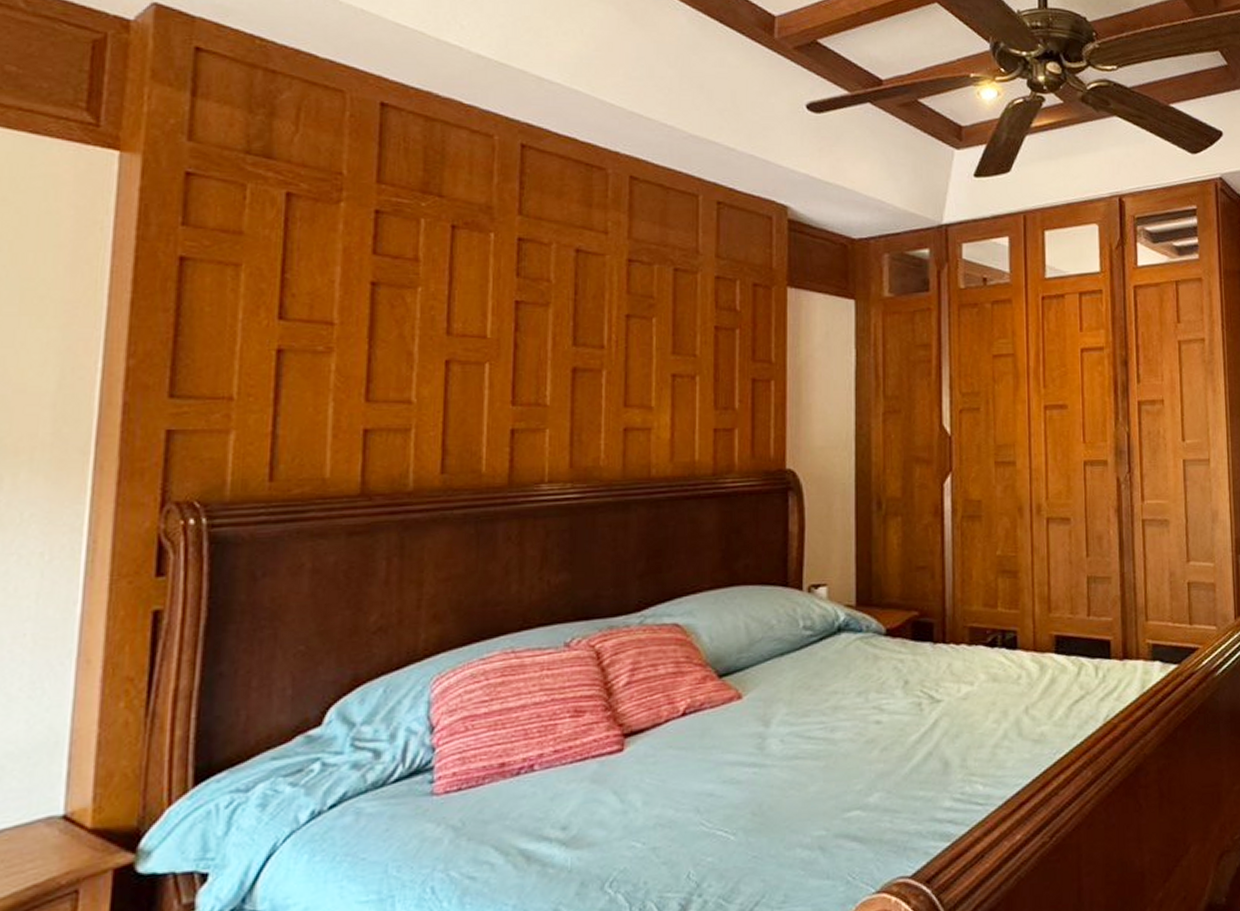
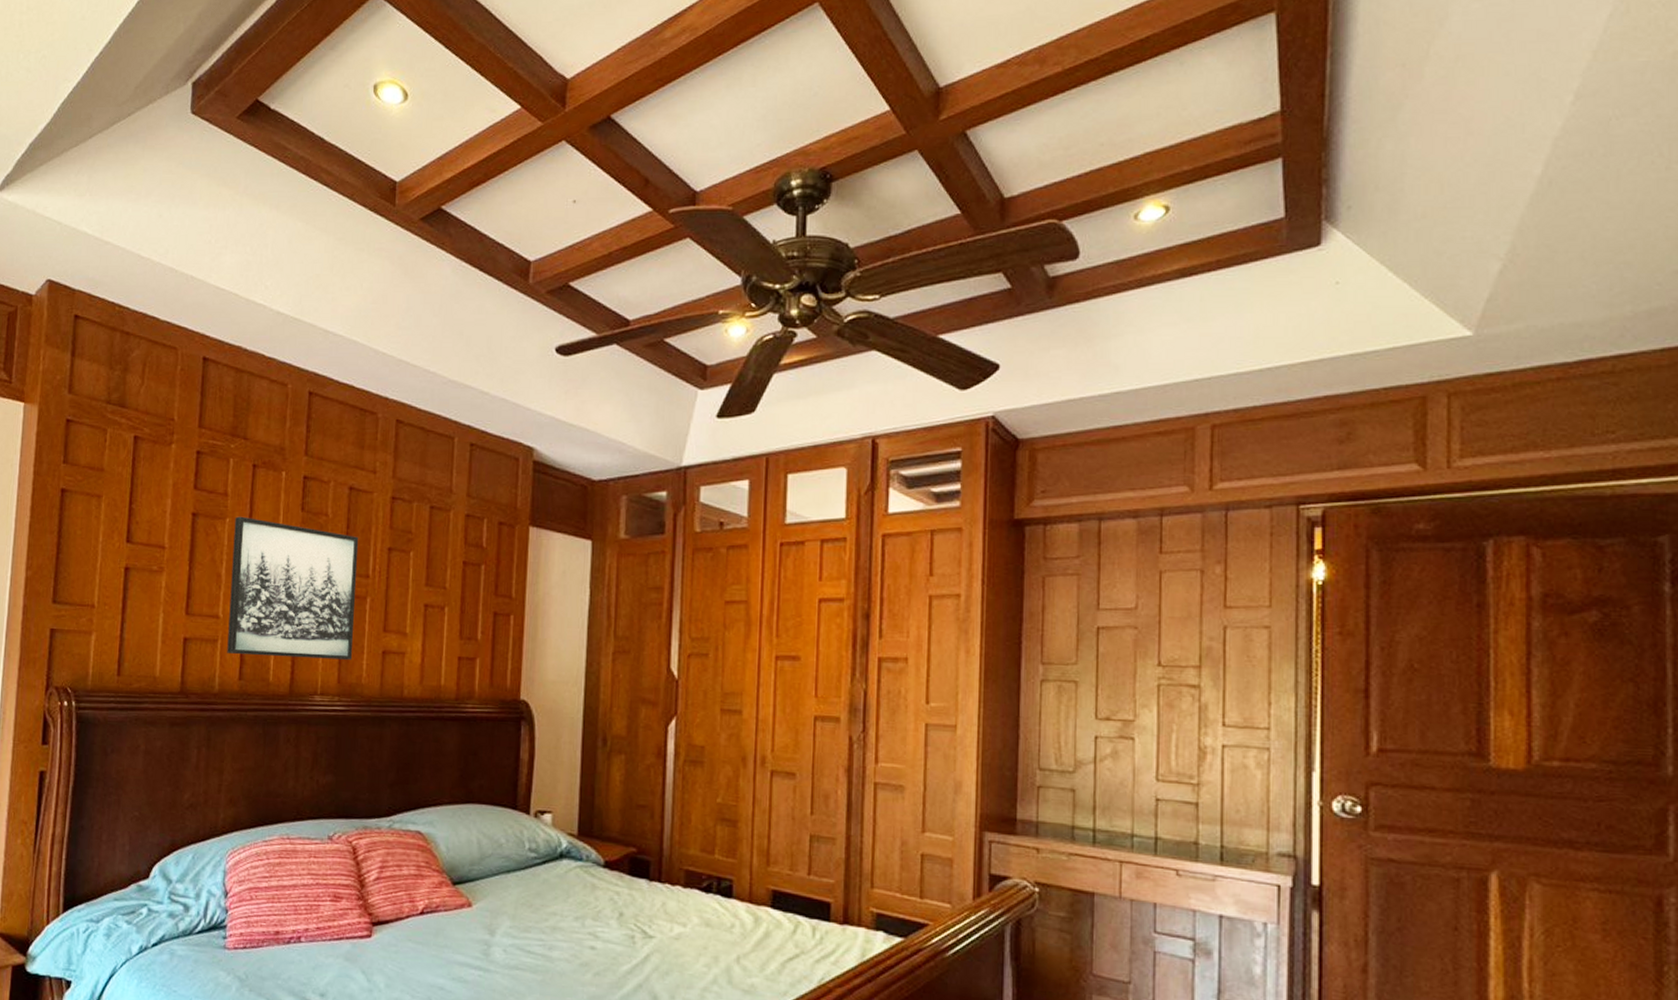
wall art: none [424,284,590,445] -> present [227,516,359,660]

